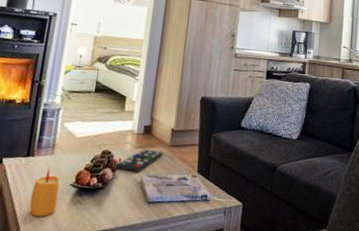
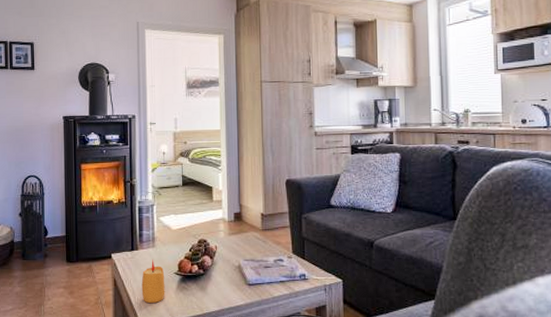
remote control: present [116,149,163,172] -> none [213,235,256,257]

